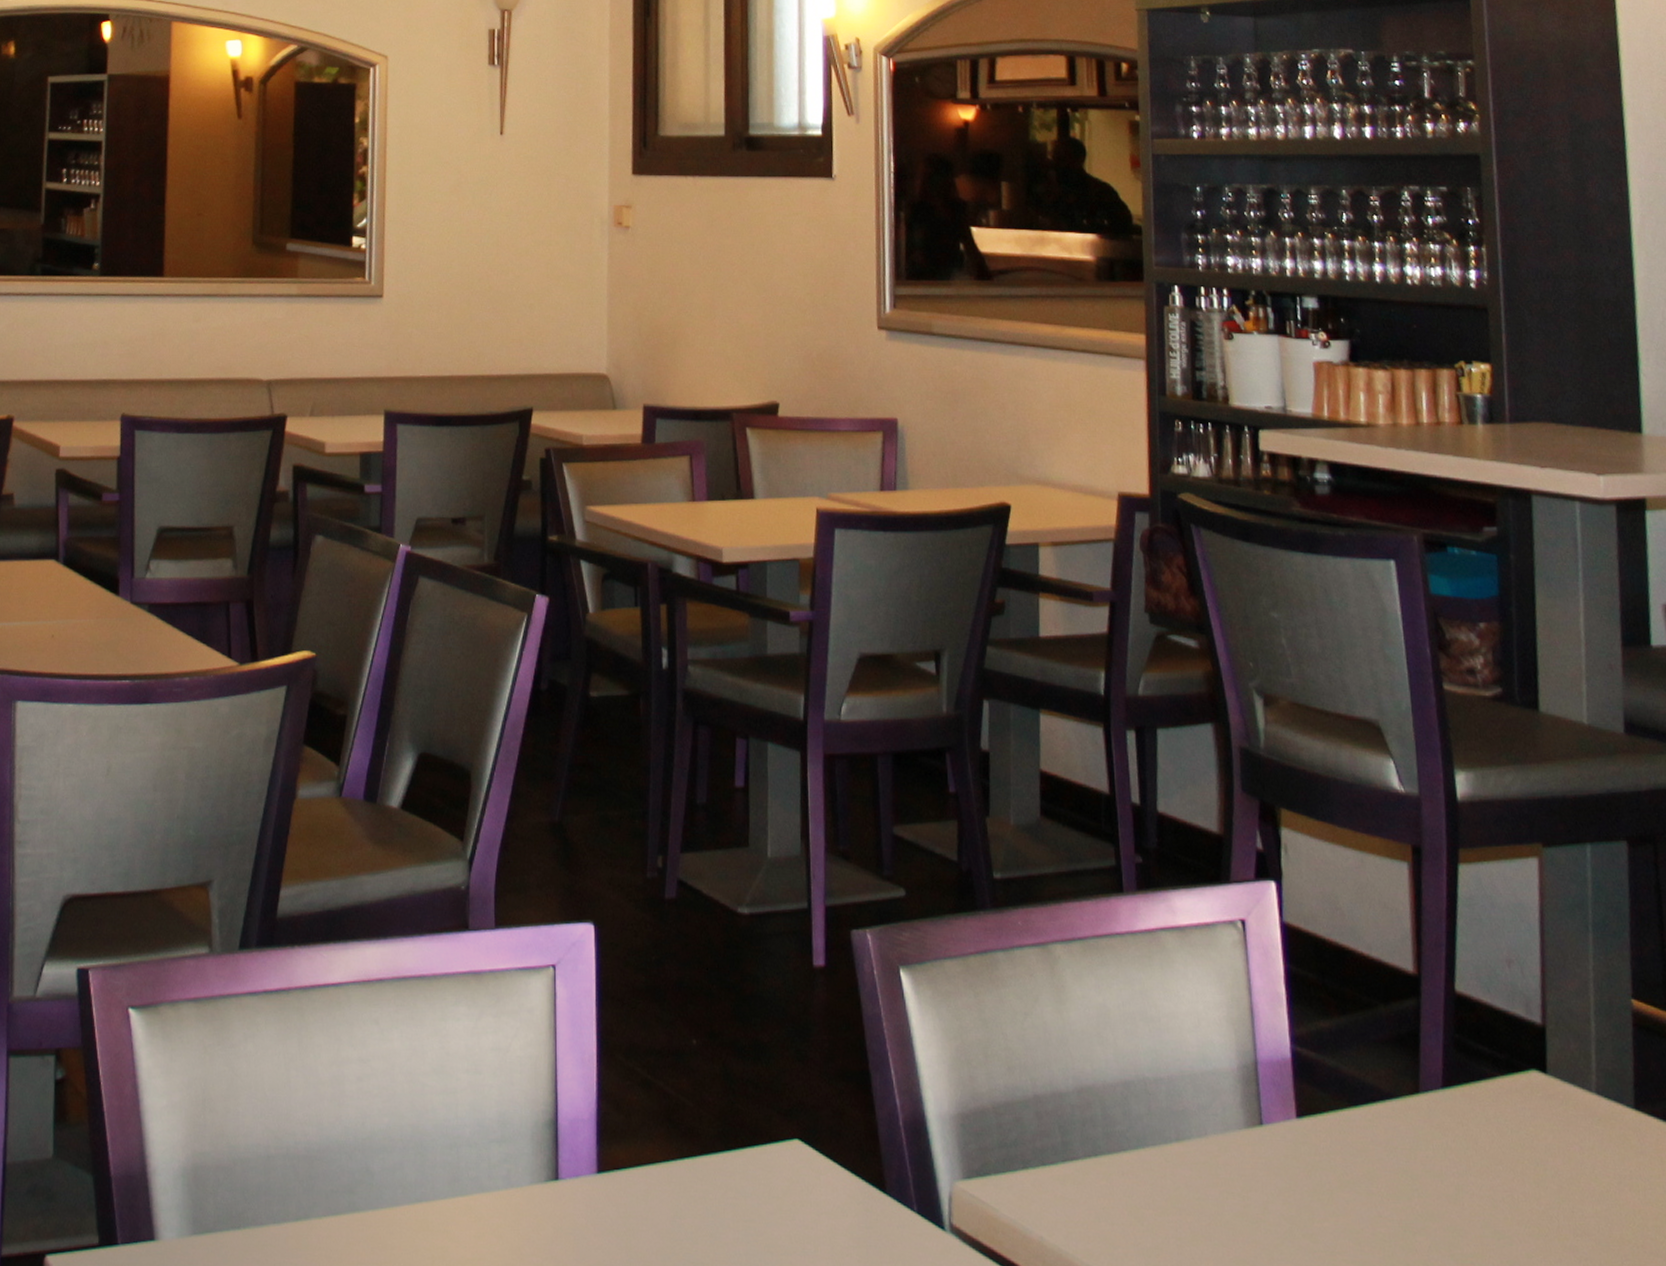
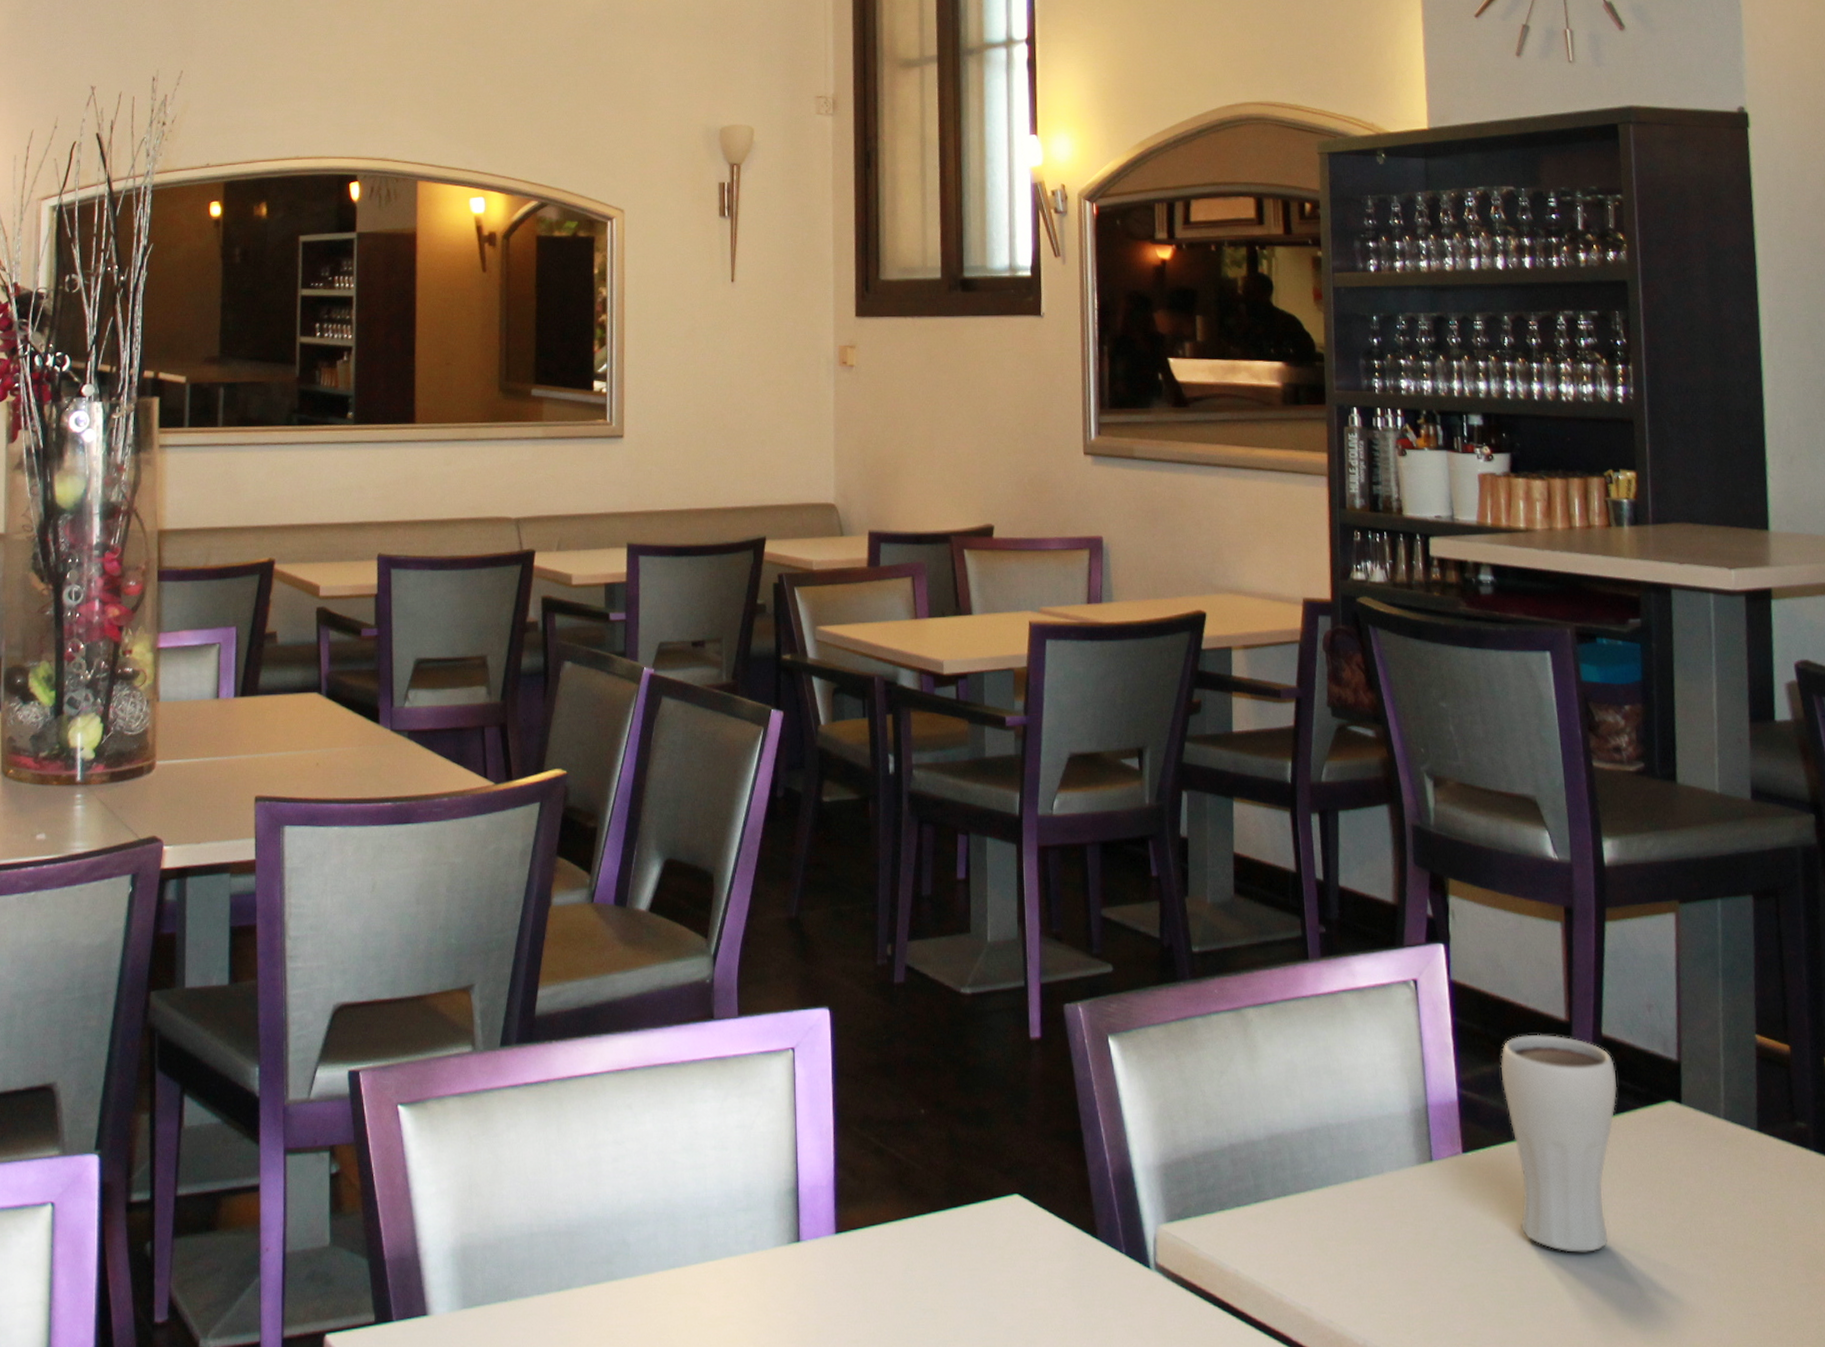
drinking glass: none [1339,987,1473,1238] -> present [1500,1034,1617,1253]

